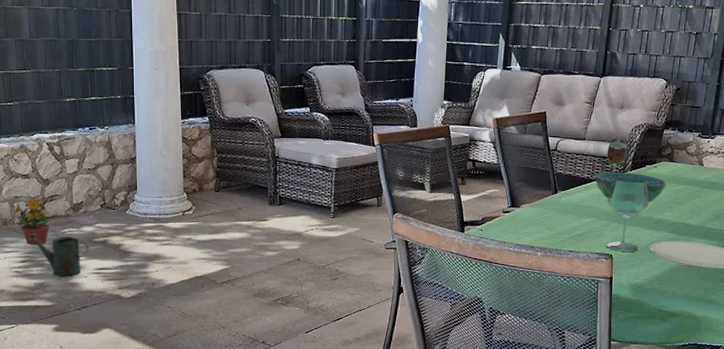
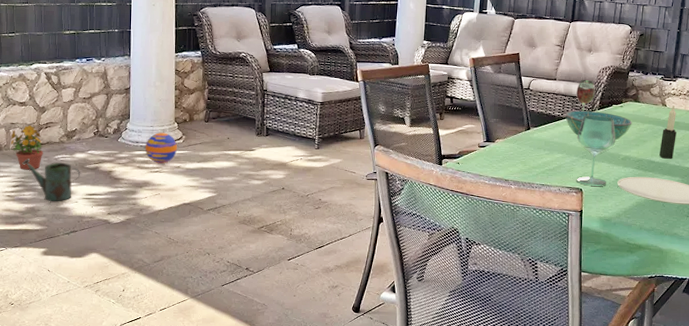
ball: none [154,203,188,236] -> present [145,132,178,164]
candle: none [695,164,714,222] -> present [659,105,677,159]

